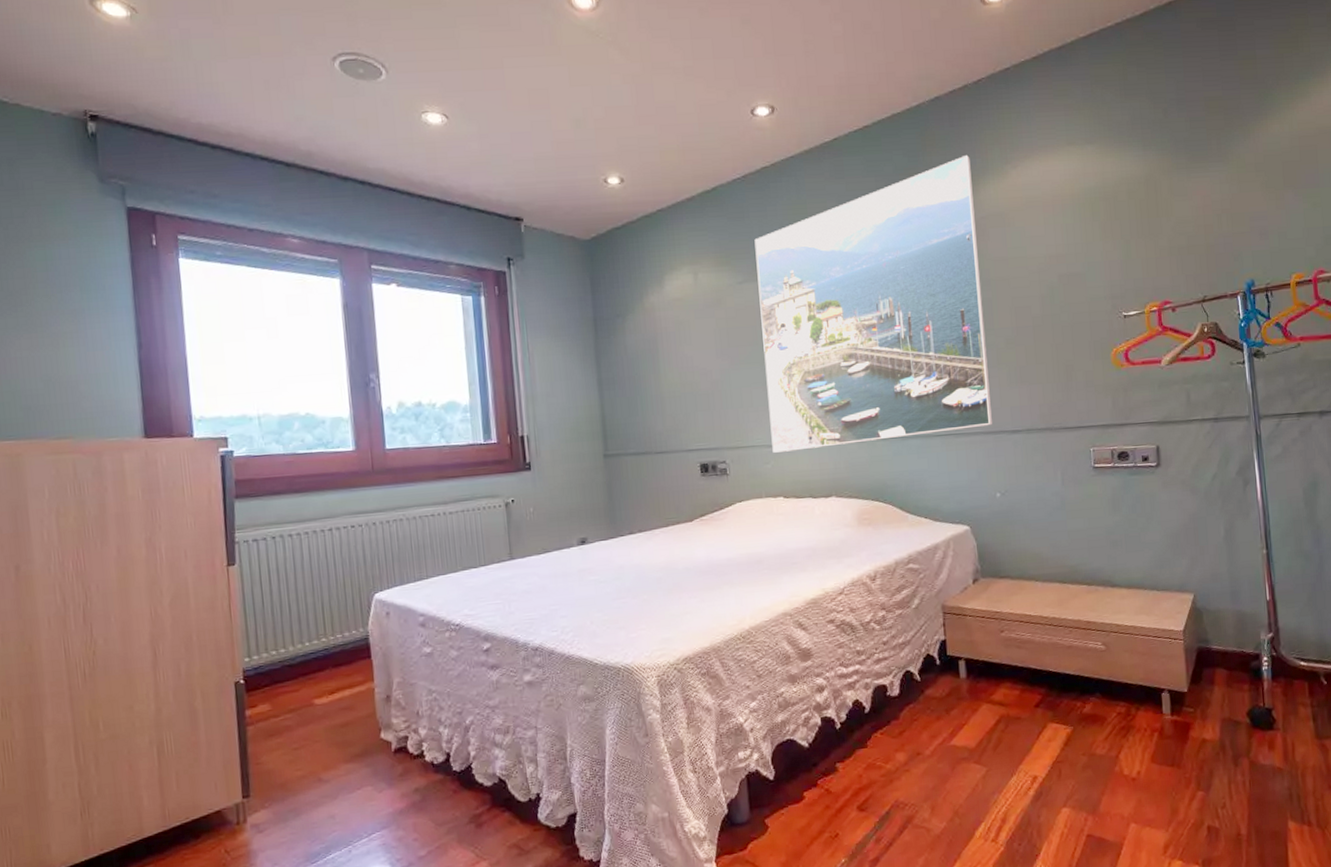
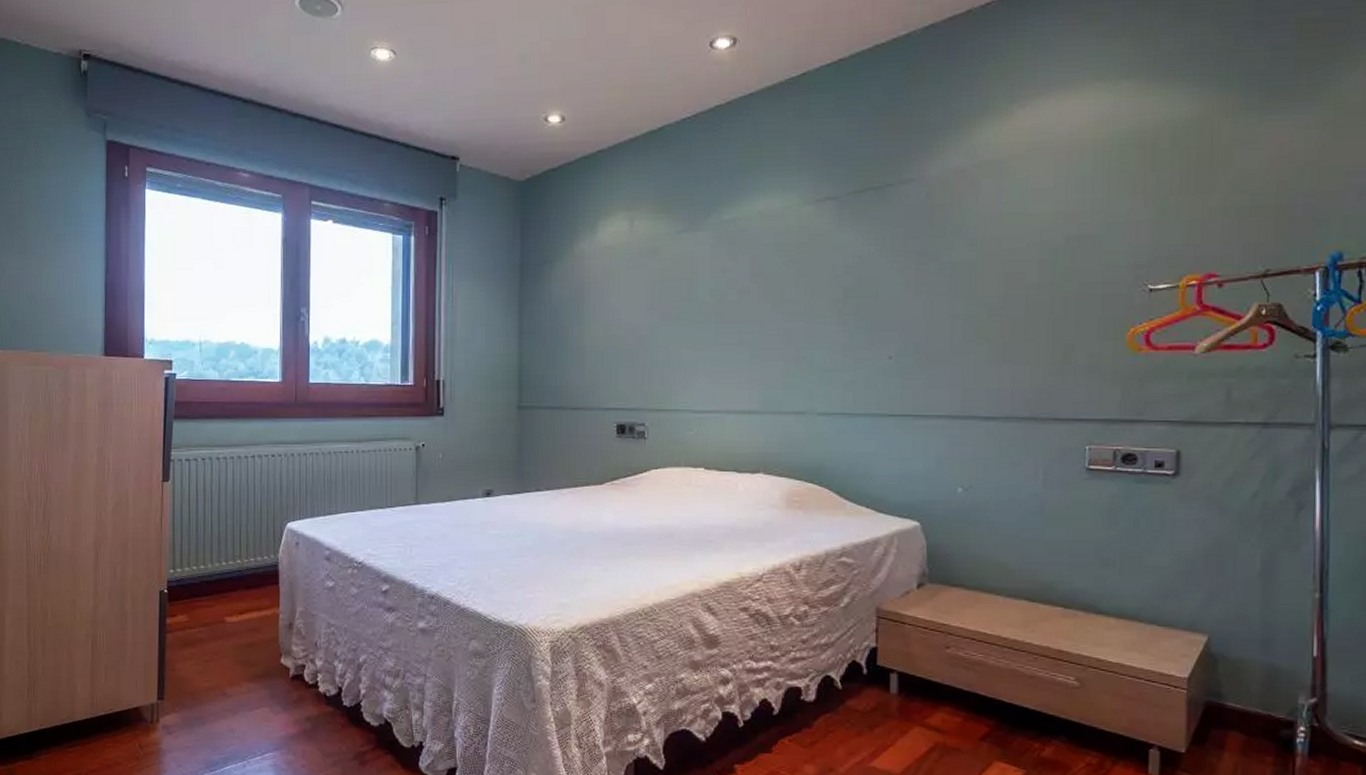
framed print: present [754,154,992,453] -> none [697,91,966,419]

